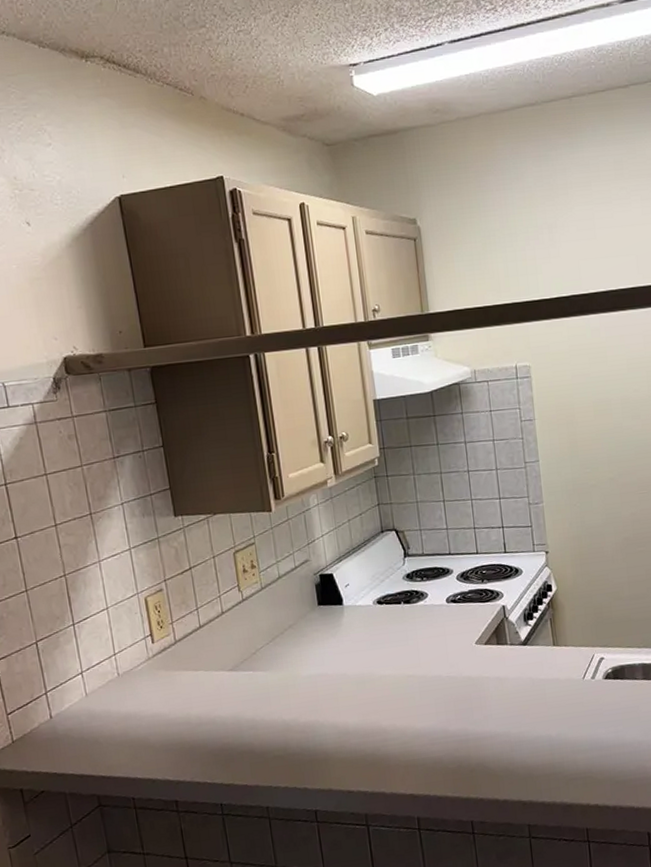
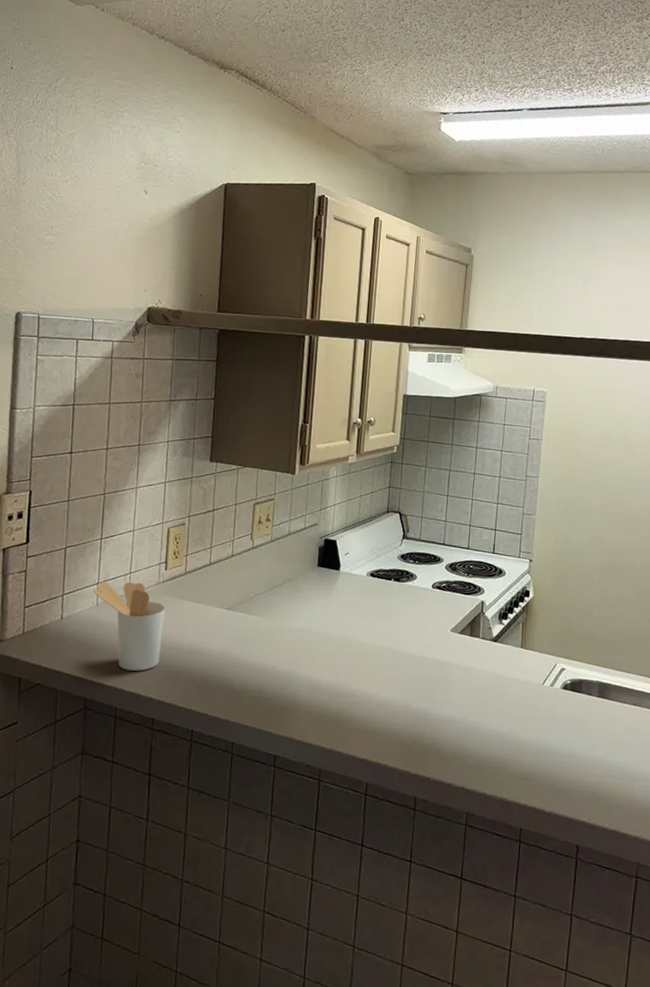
utensil holder: none [78,662,169,757] -> present [93,581,166,671]

